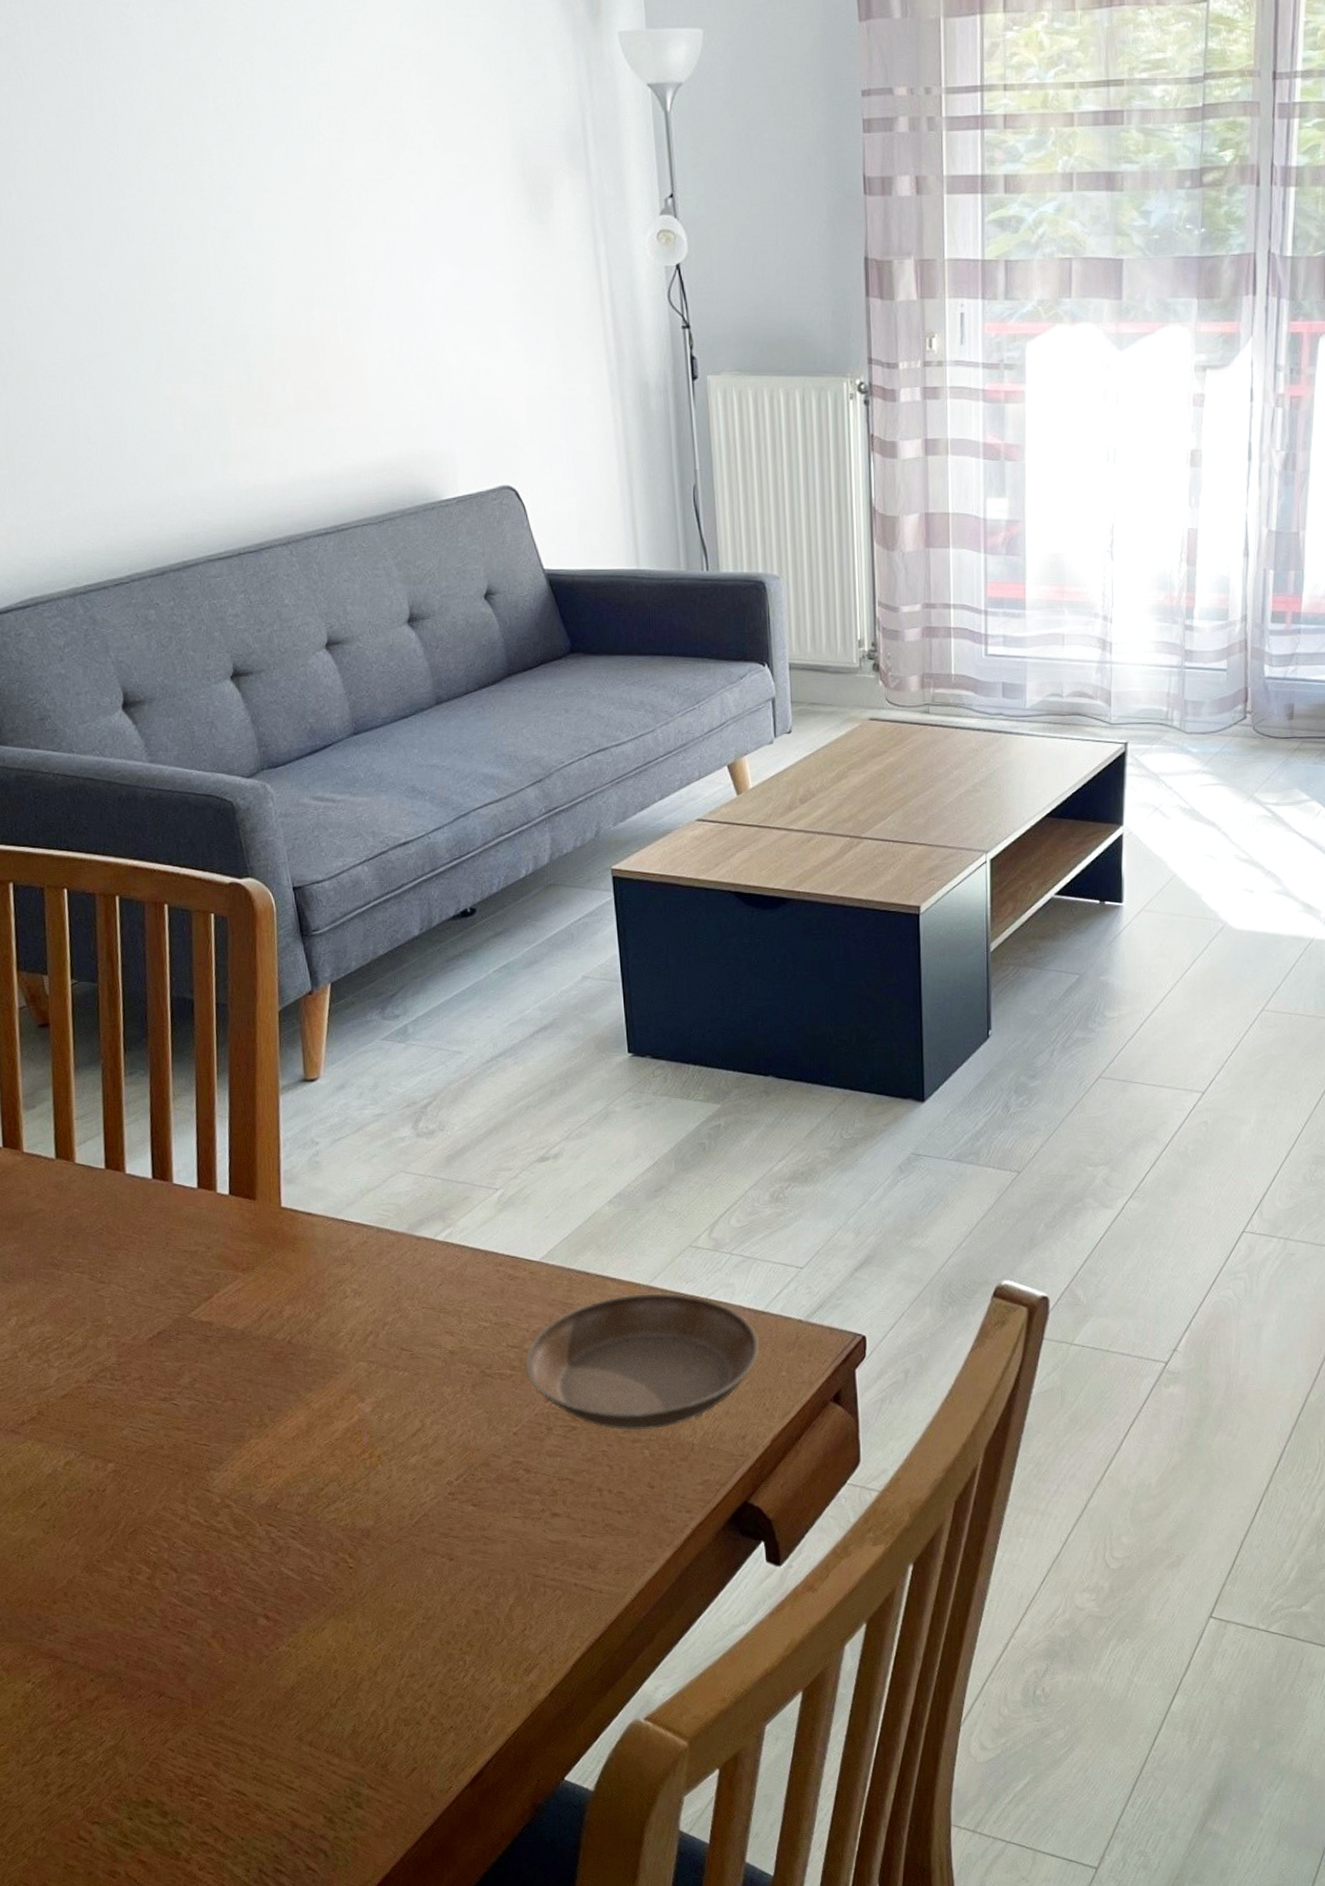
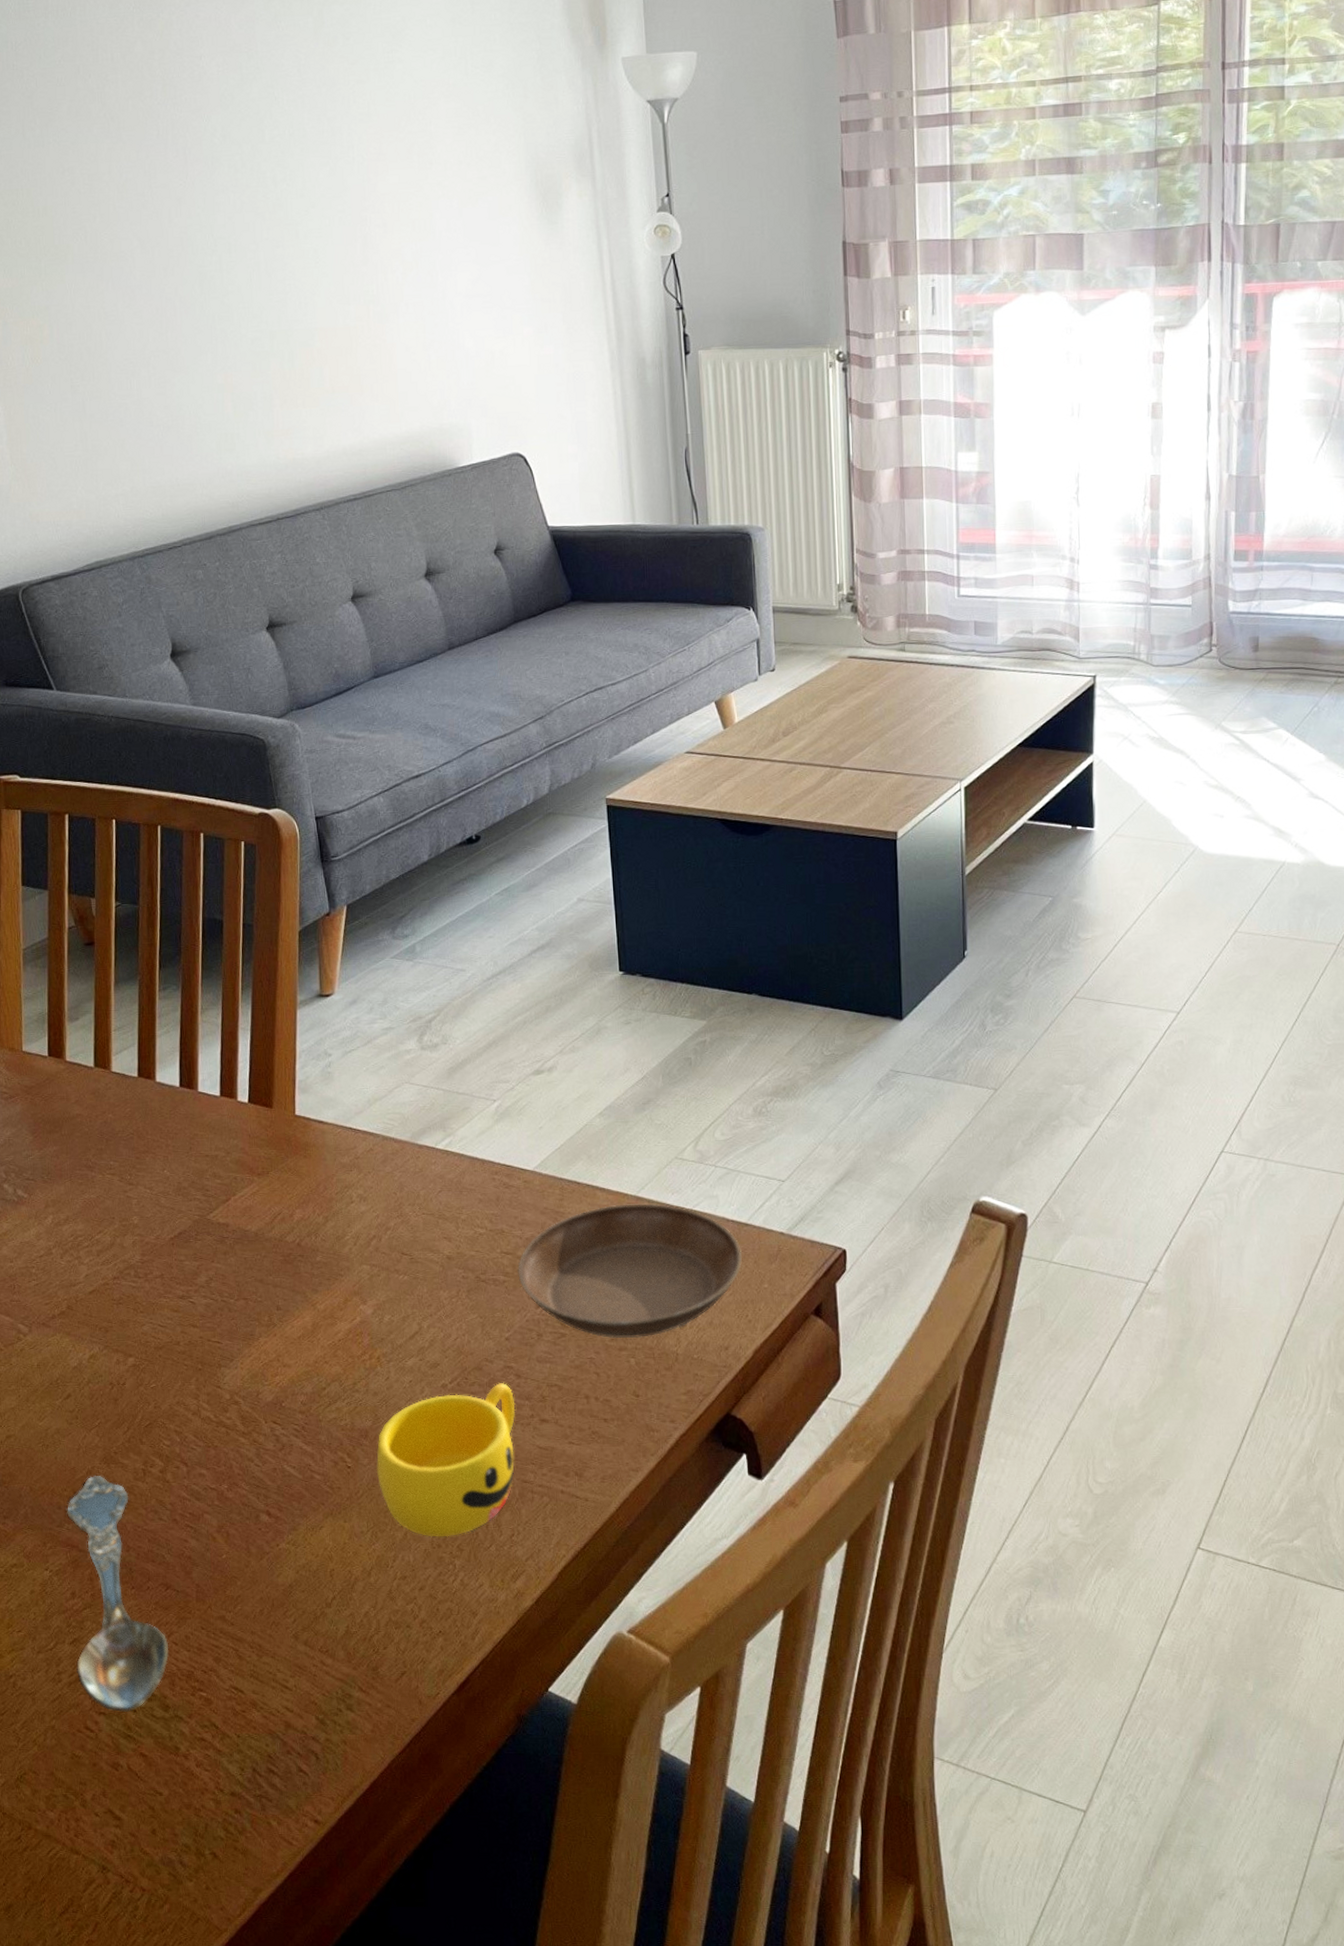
spoon: none [47,1585,165,1821] -> present [67,1476,169,1713]
cup: none [379,1478,526,1635] -> present [376,1383,516,1537]

